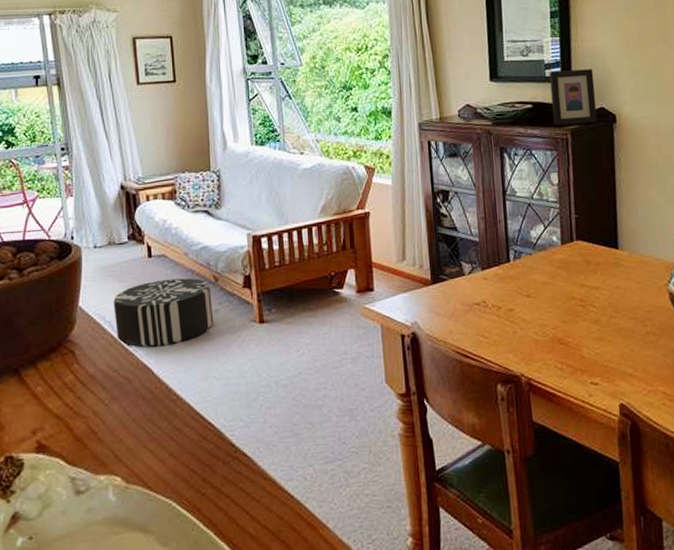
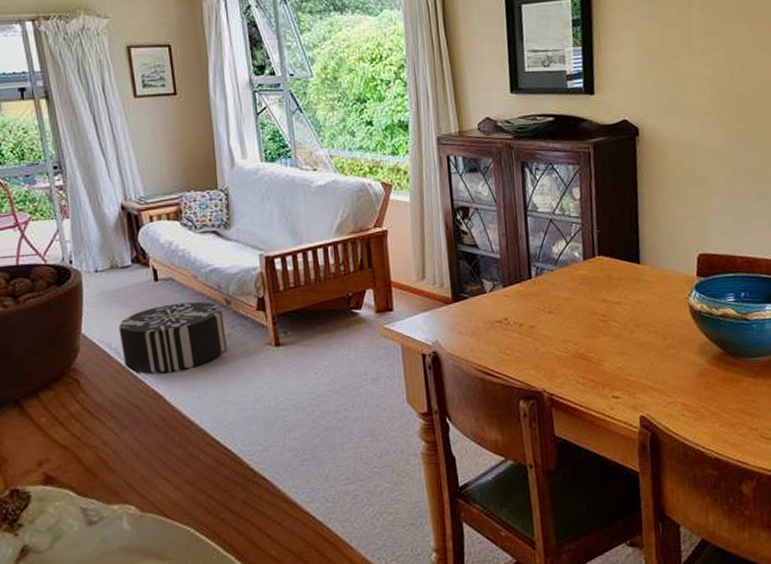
picture frame: present [549,69,597,126] -> none [571,80,620,140]

